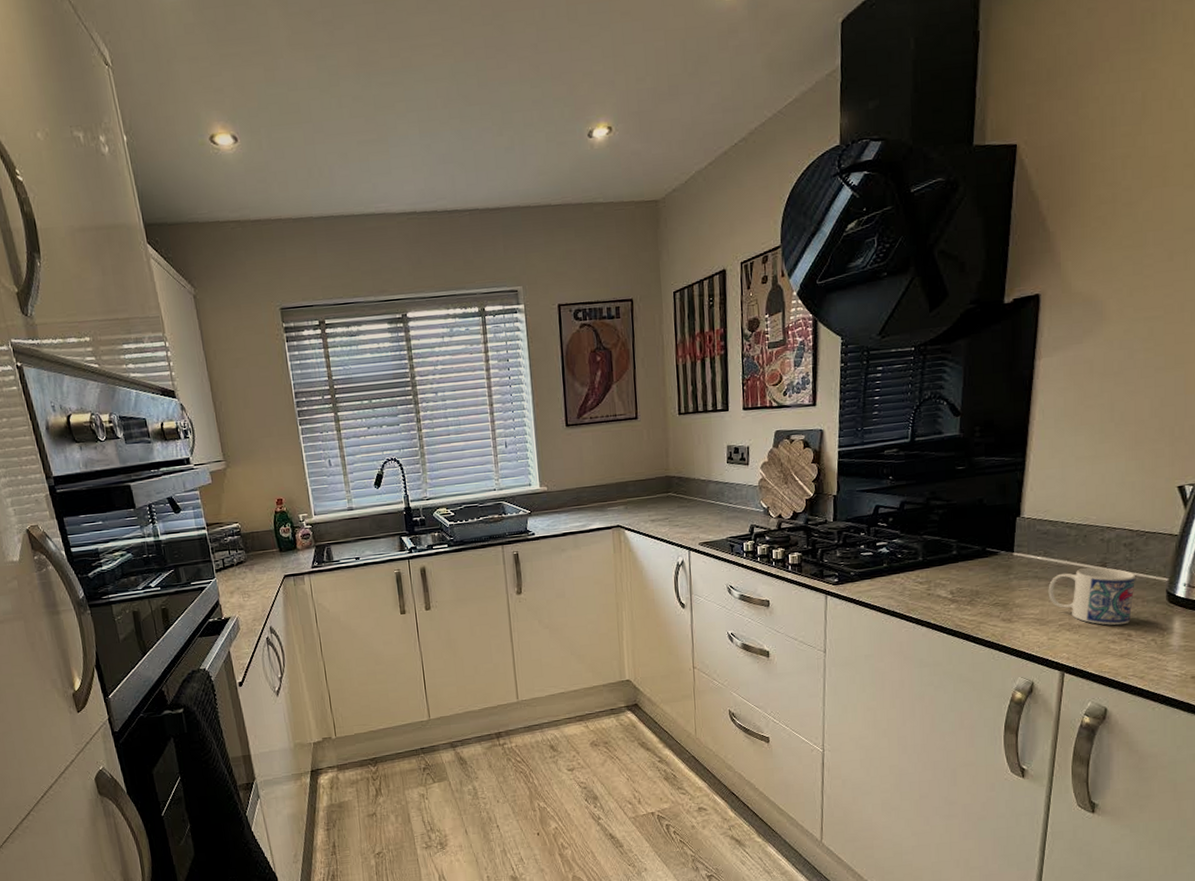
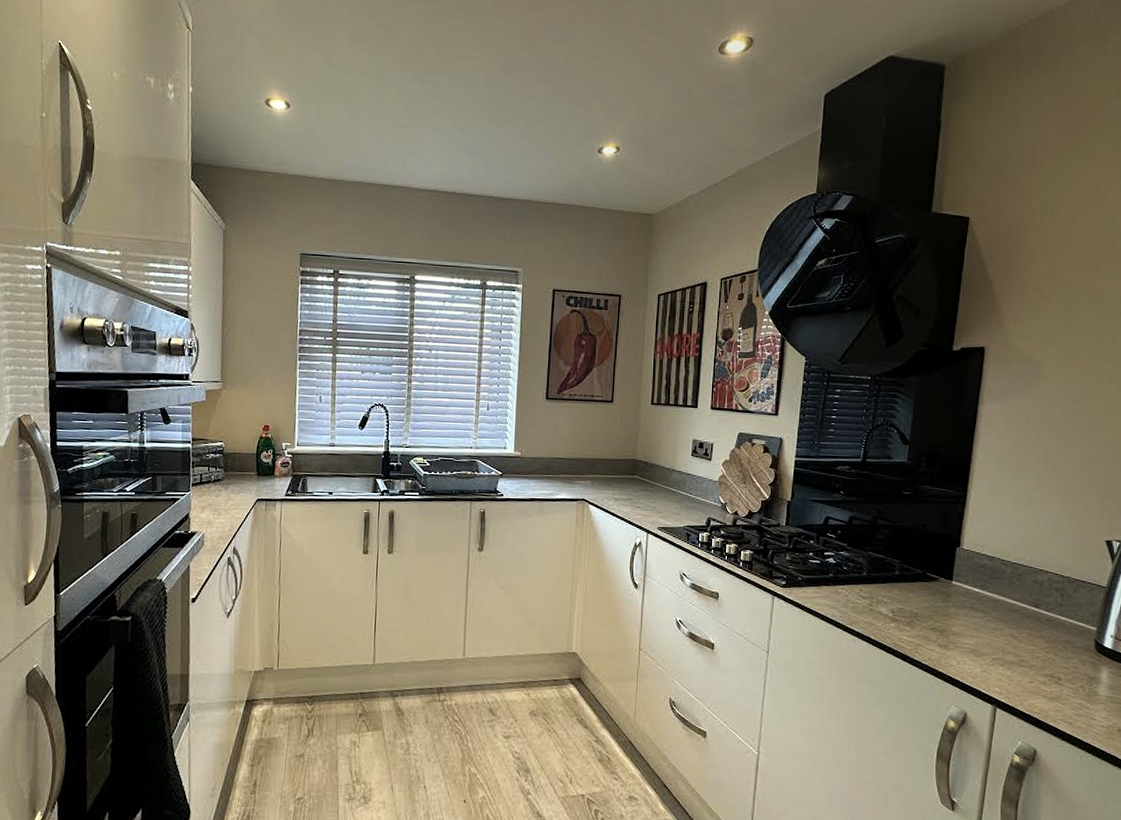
mug: present [1048,567,1135,625] -> none [983,606,1065,668]

